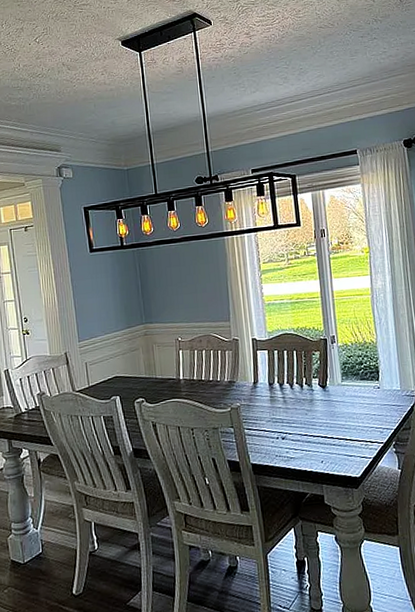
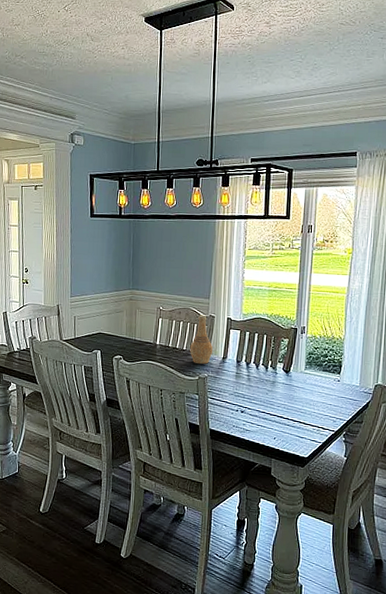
vase: none [216,339,243,394] -> present [190,314,213,365]

